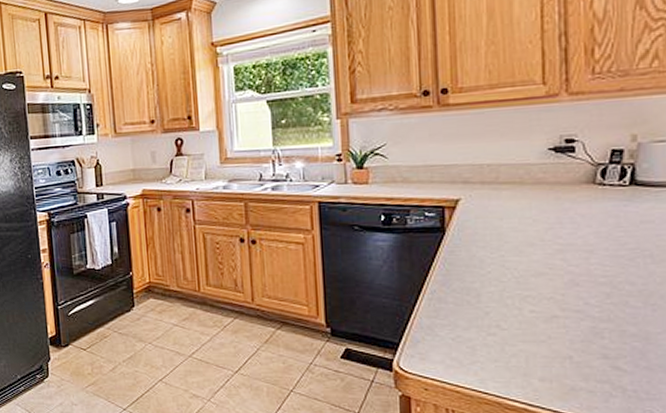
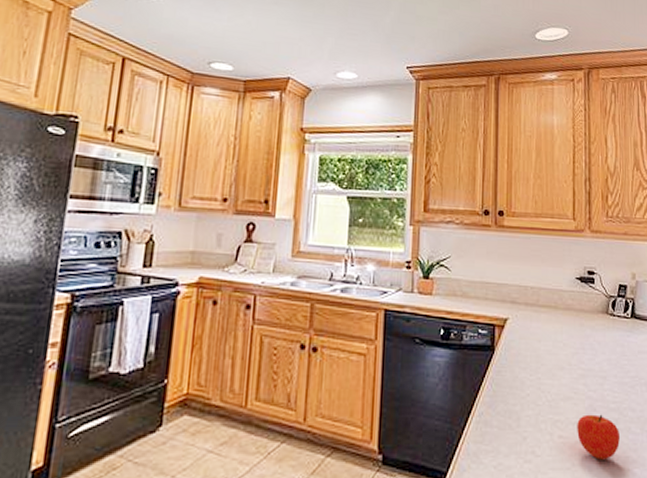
fruit: none [553,289,613,333] -> present [577,414,620,460]

